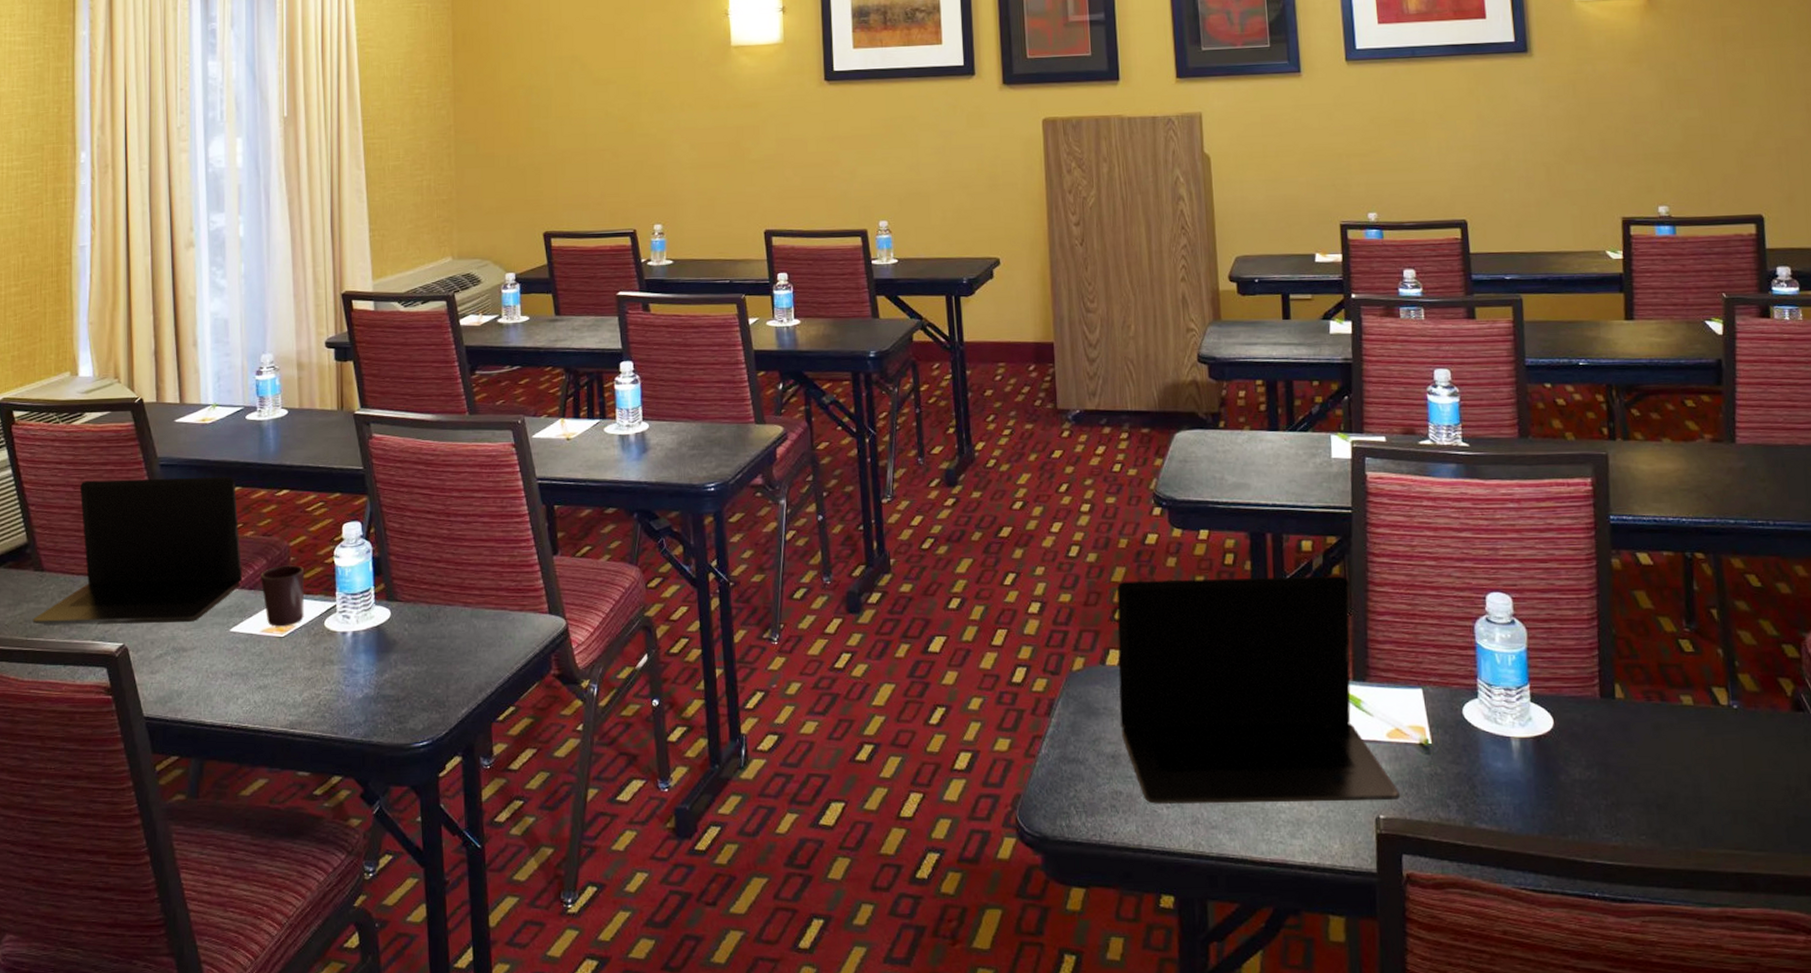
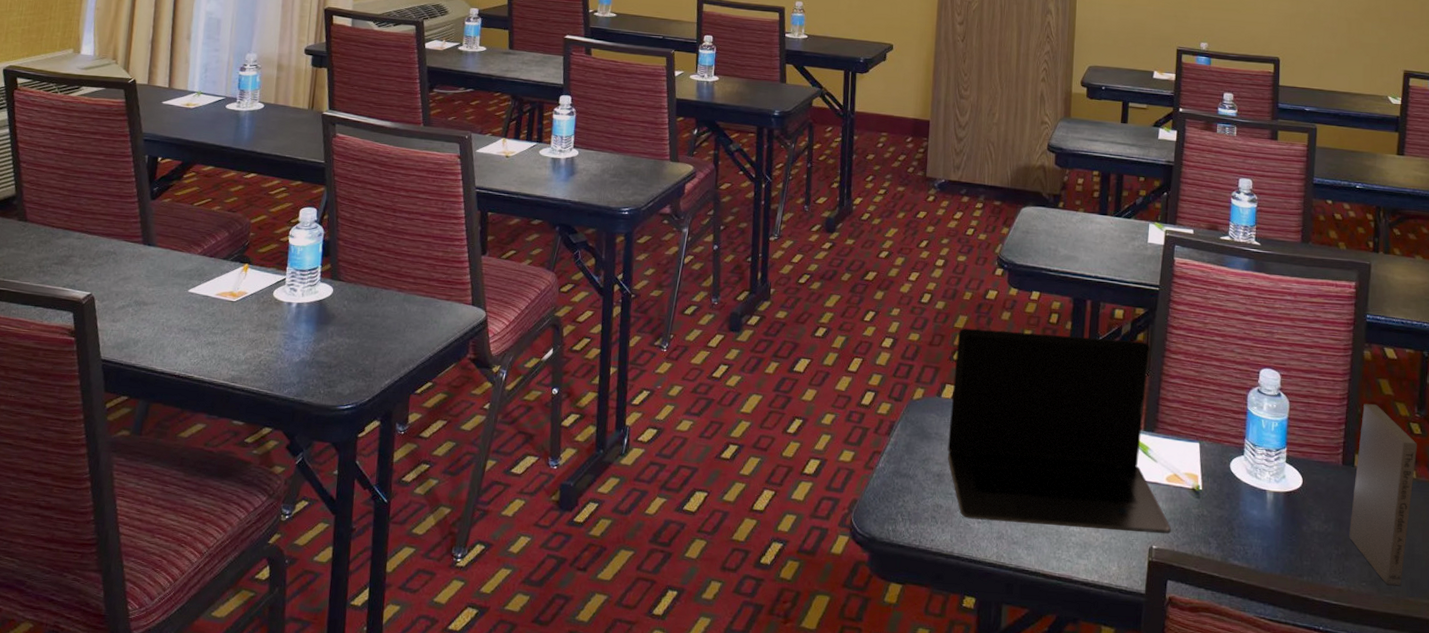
laptop computer: present [32,477,243,626] -> none [10,146,210,280]
mug: present [261,565,305,626] -> none [221,239,262,292]
book: none [1617,622,1692,837] -> present [1349,404,1418,586]

